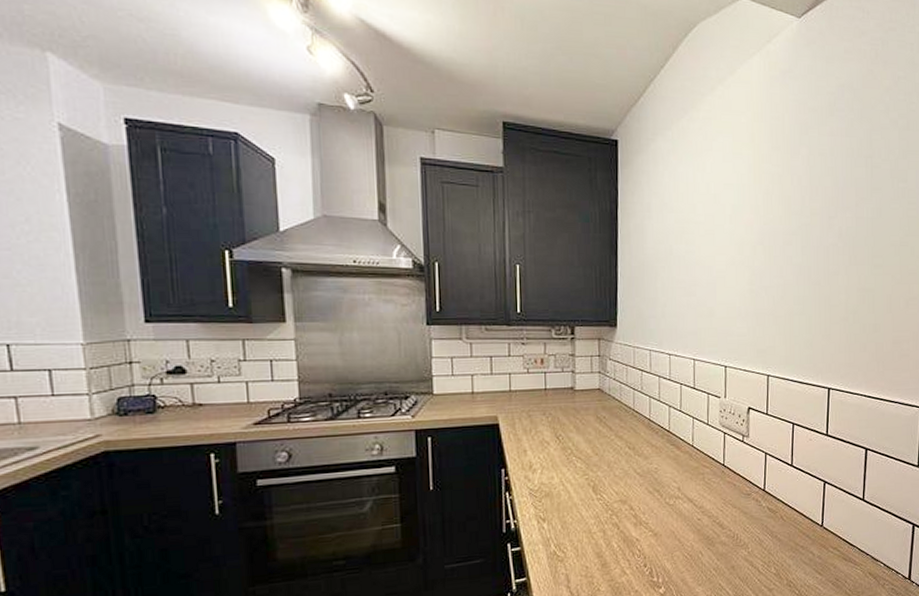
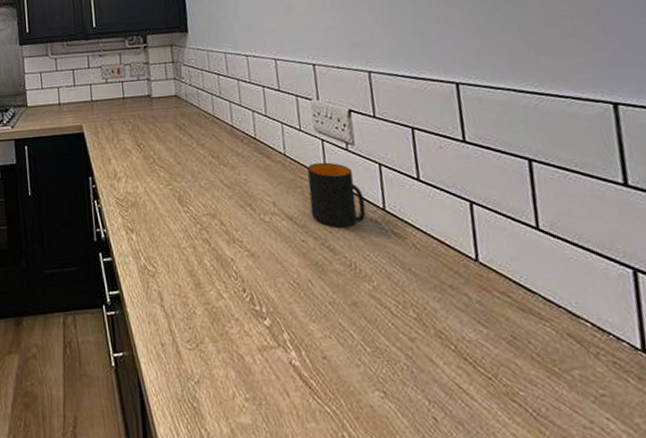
mug: none [708,452,751,507] -> present [307,162,366,227]

